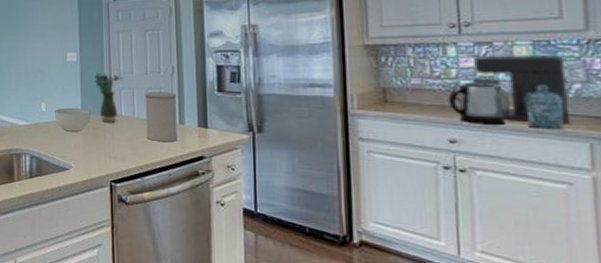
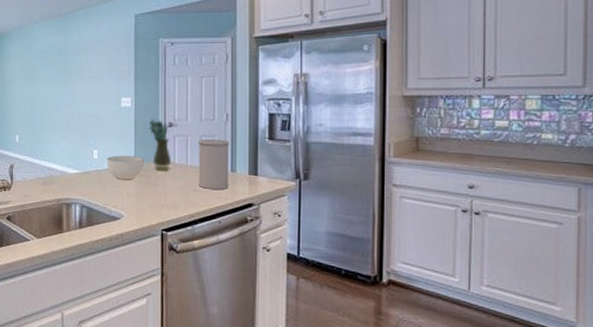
kettle: present [448,82,505,126] -> none [470,132,514,172]
coffee maker: present [451,54,569,124] -> none [473,107,566,170]
canister: present [525,85,564,130] -> none [531,135,561,176]

